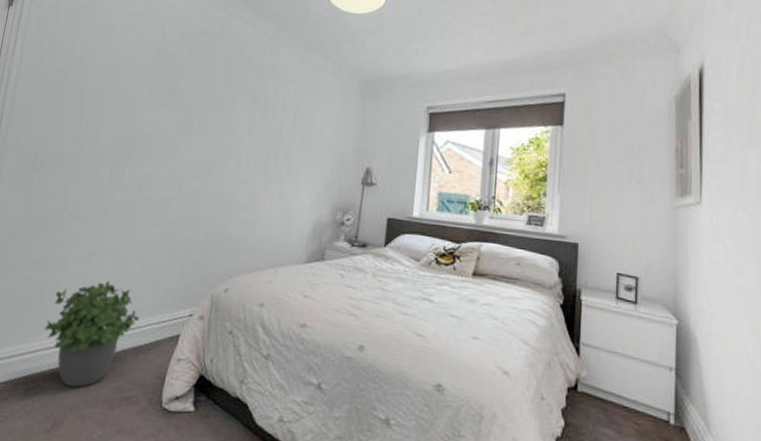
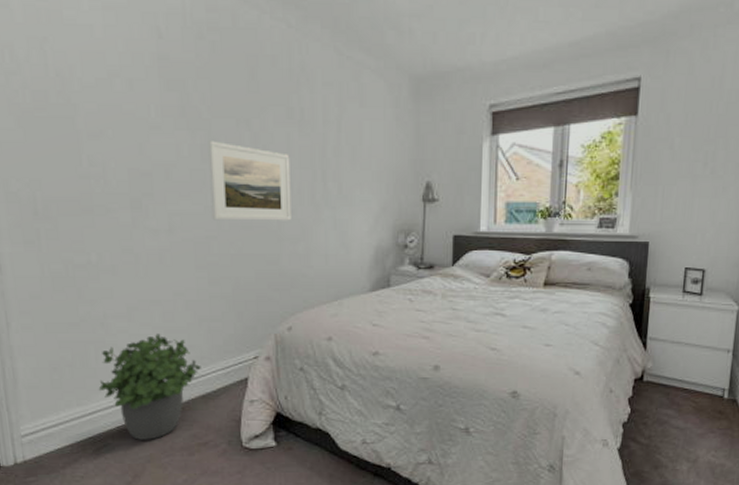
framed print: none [176,117,250,191] -> present [208,140,292,221]

